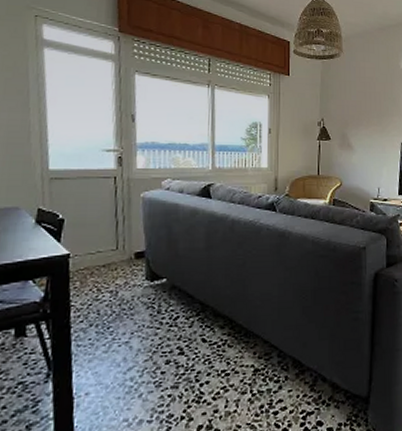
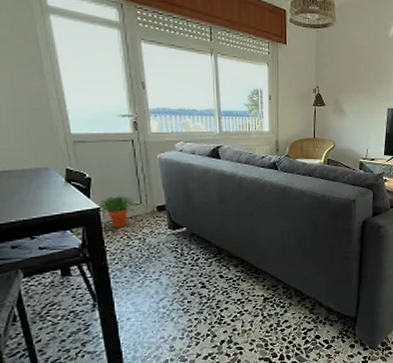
potted plant: none [67,239,113,279] -> present [97,195,137,228]

